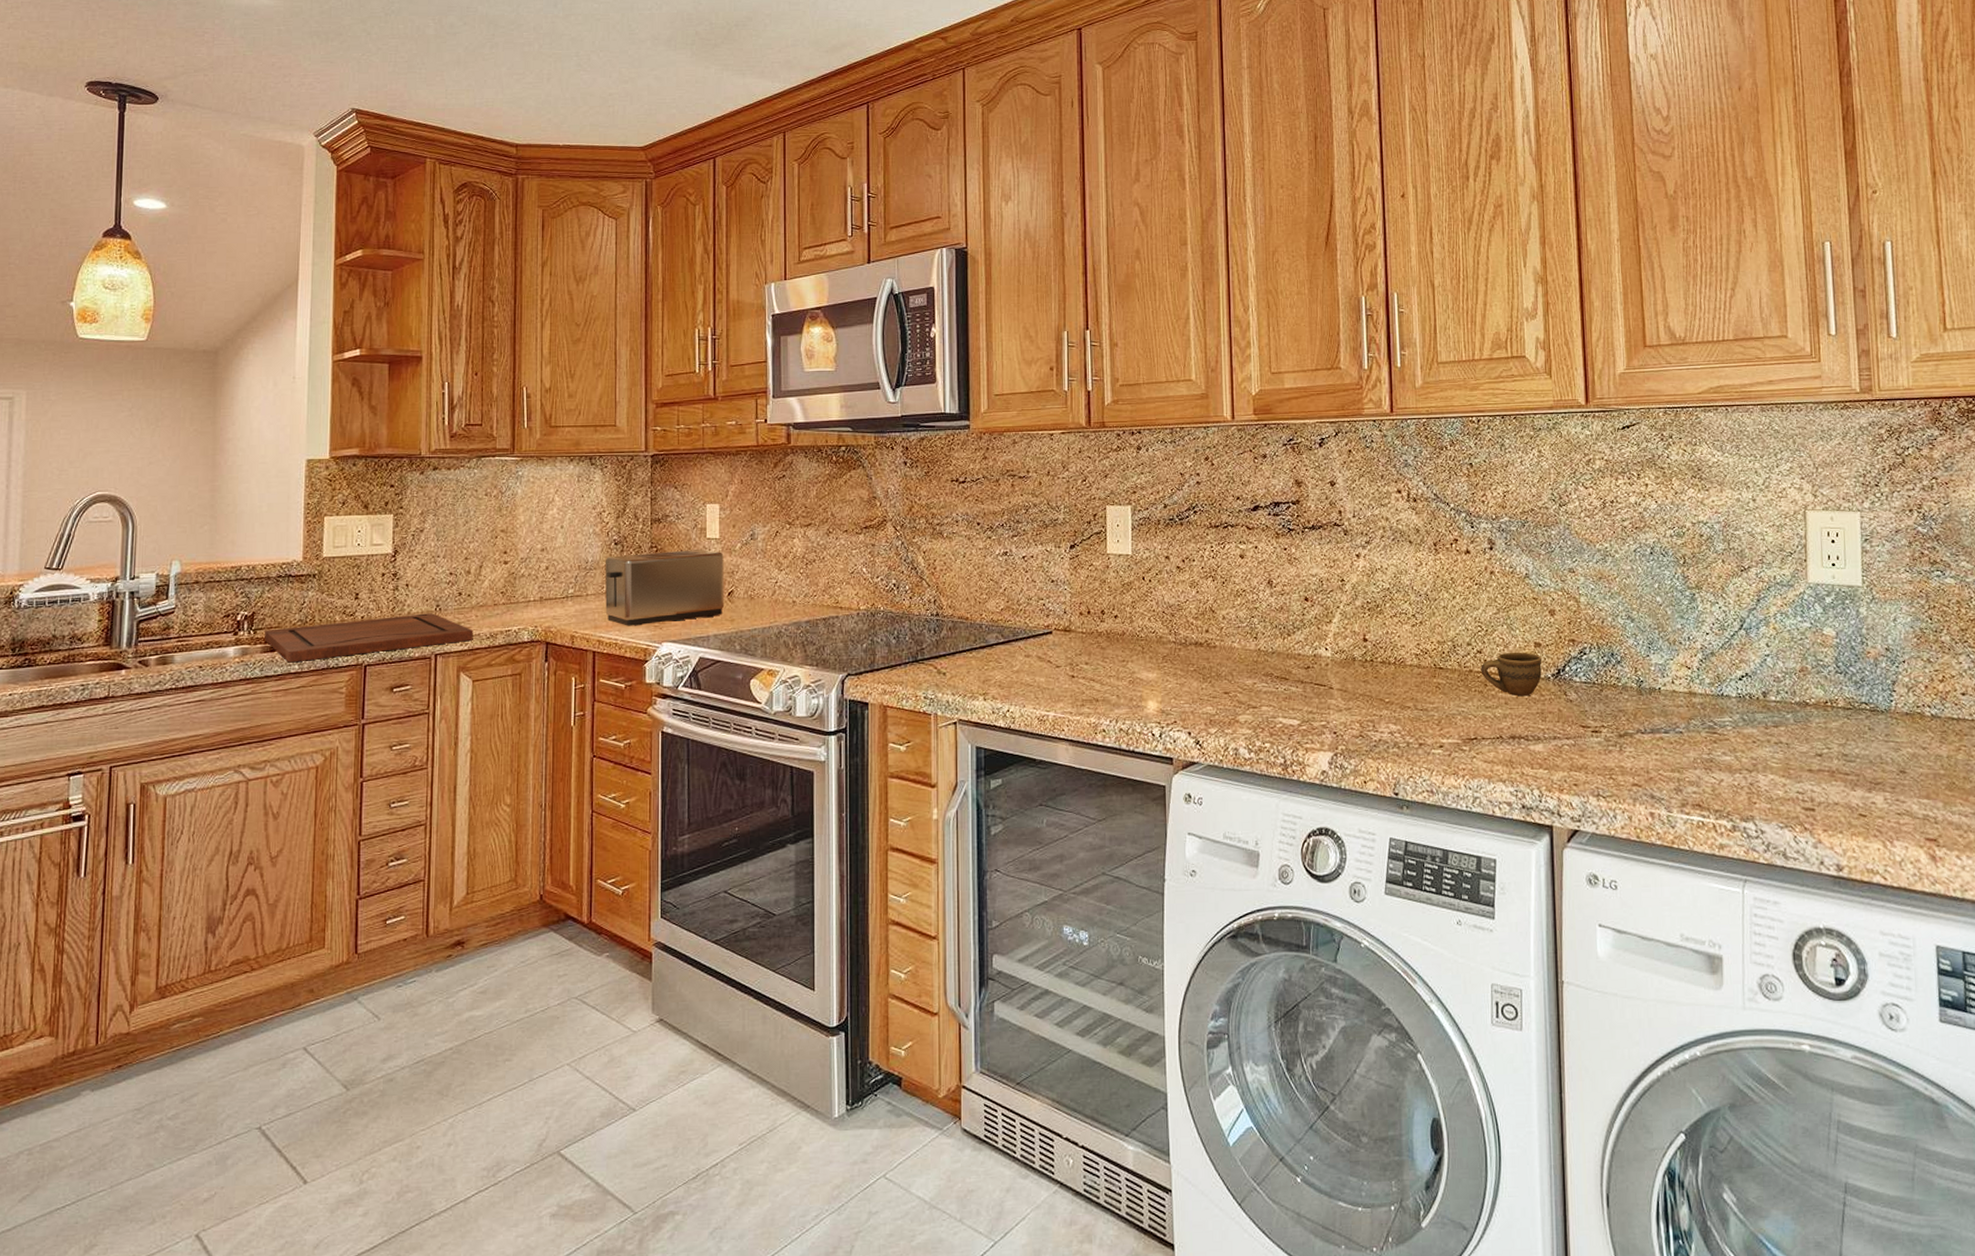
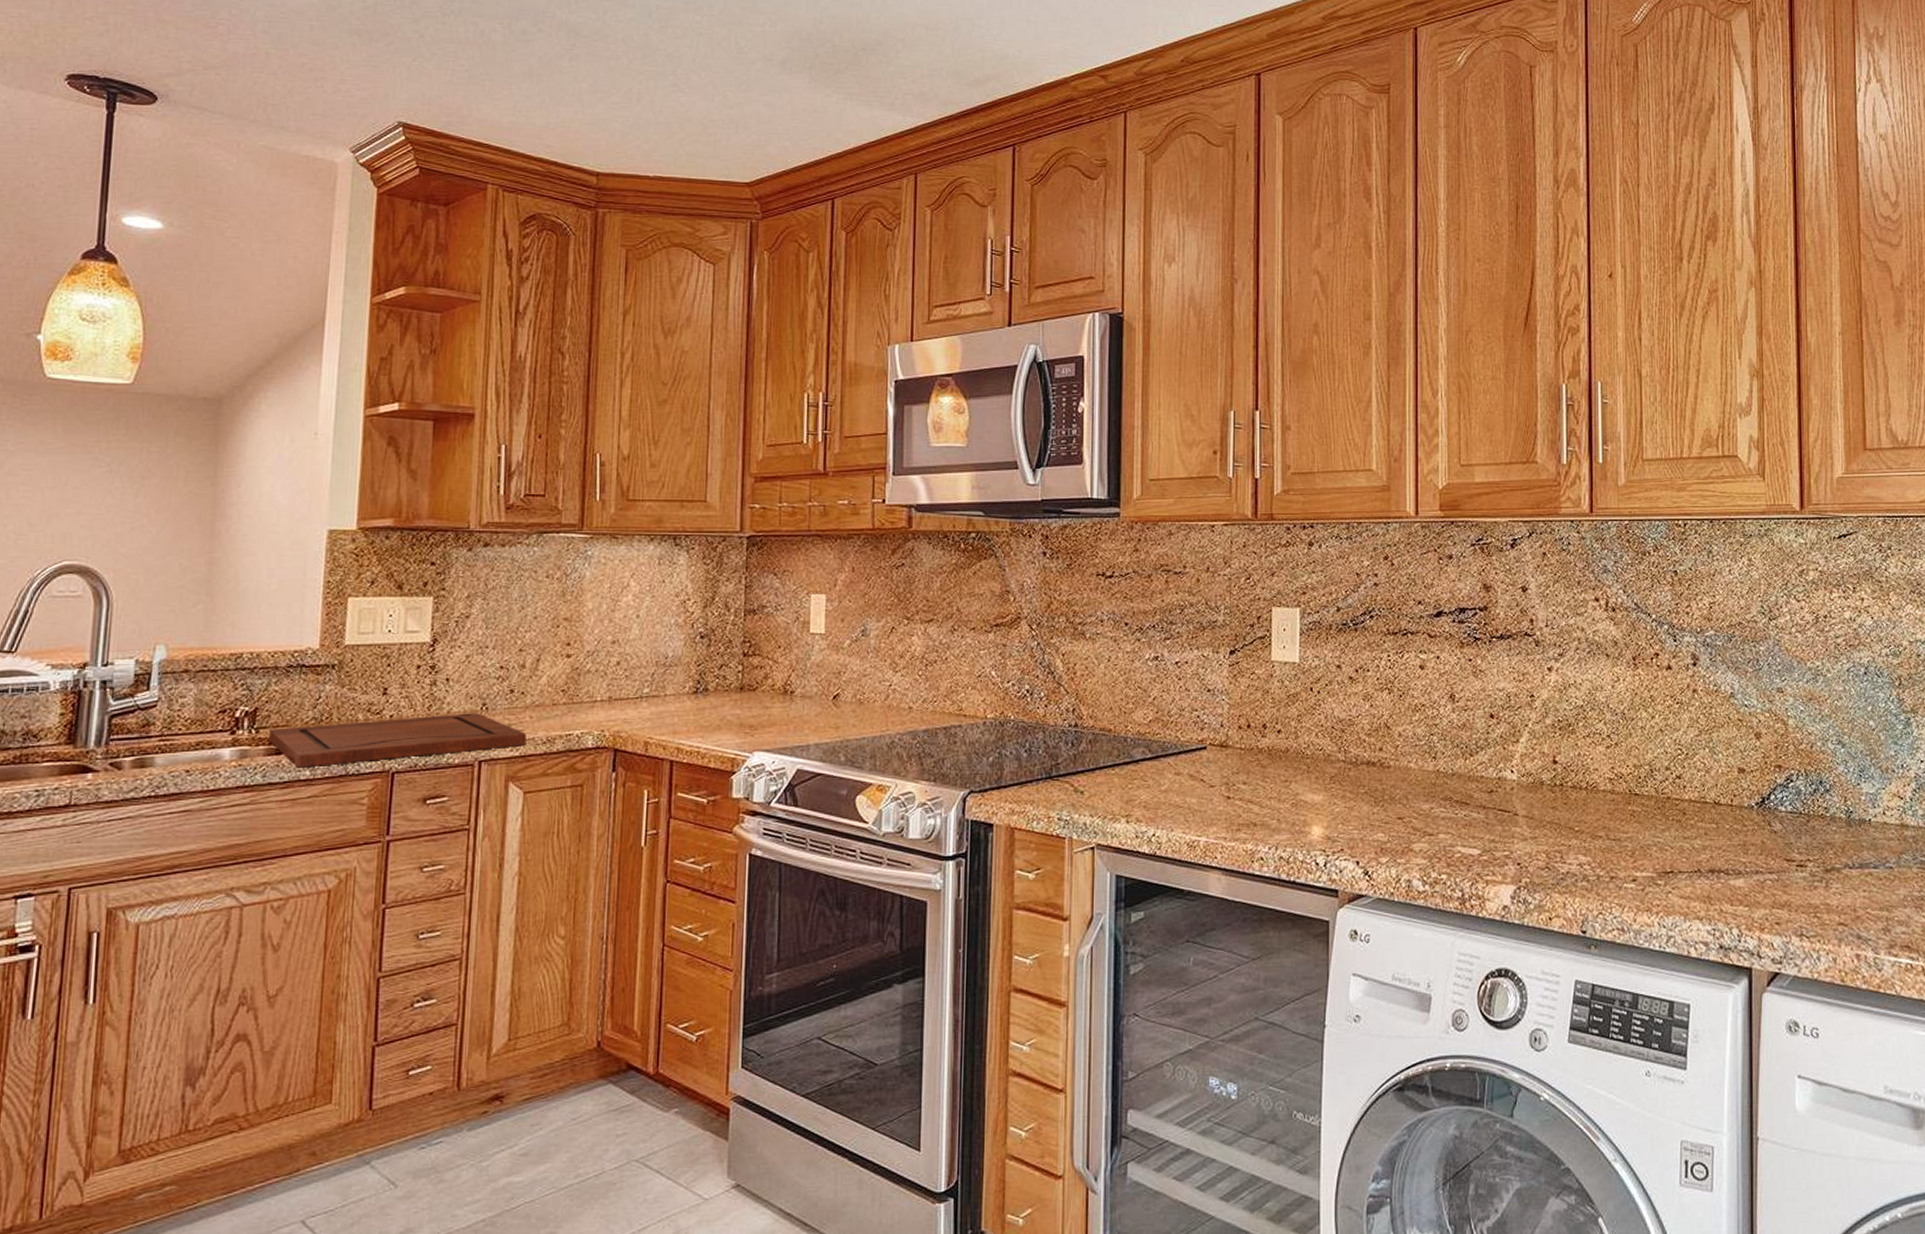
toaster: present [605,549,725,626] -> none [686,646,829,732]
cup: present [1481,652,1542,697] -> none [1679,777,1746,827]

